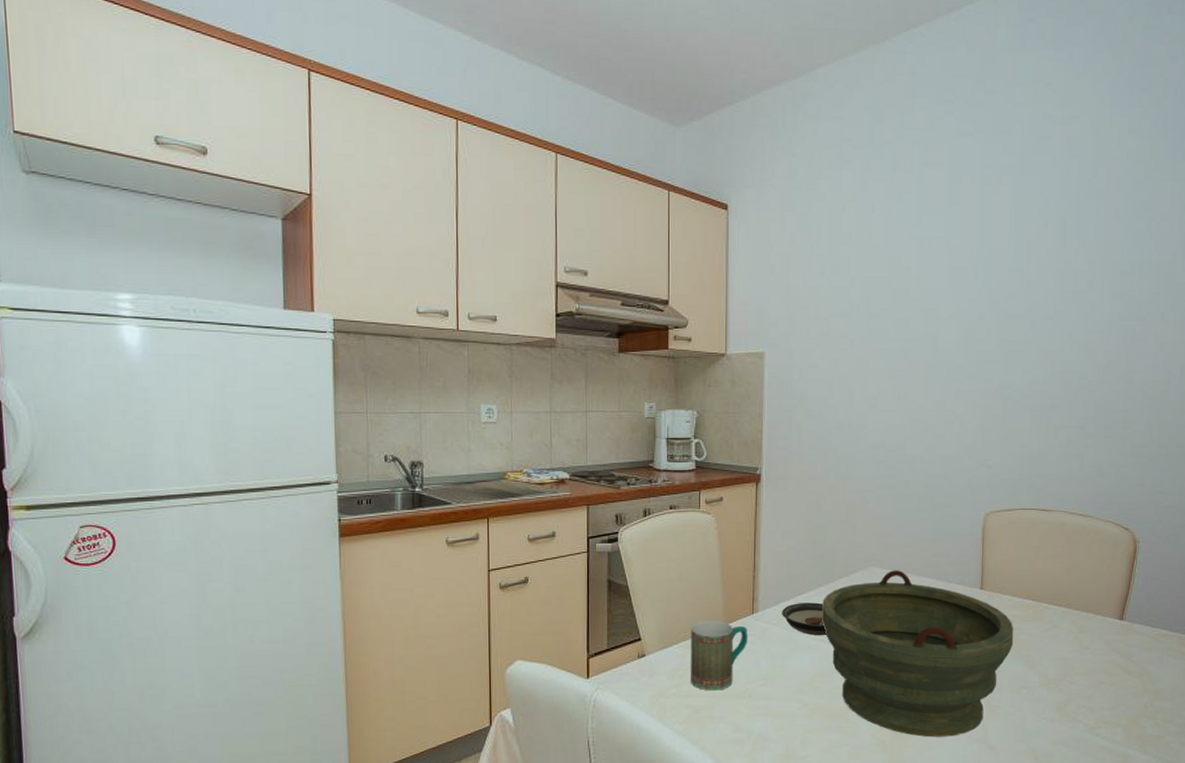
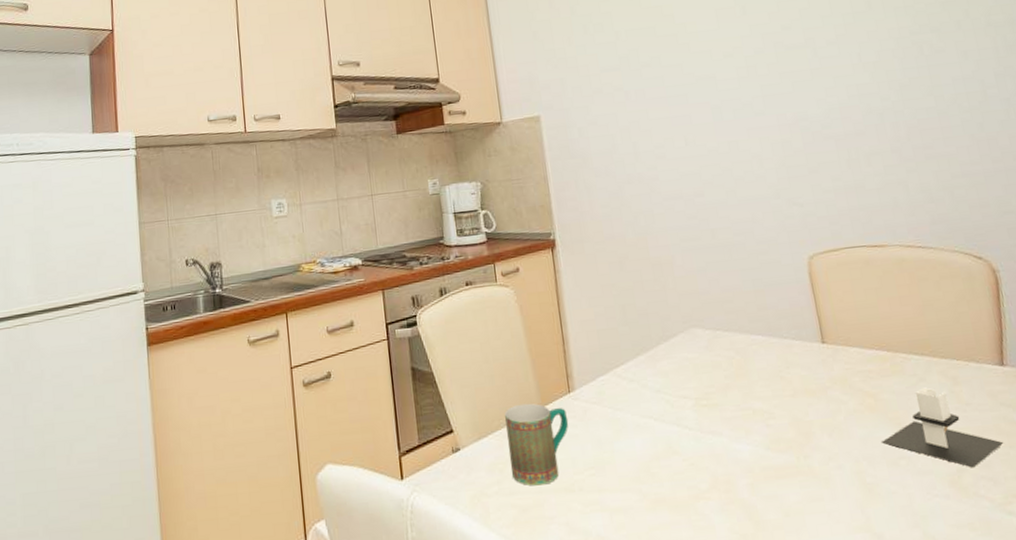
saucer: present [782,602,827,635] -> none [600,374,655,413]
bowl: present [822,570,1014,738] -> none [643,329,877,528]
candle: none [1011,633,1107,699] -> present [882,387,1004,468]

